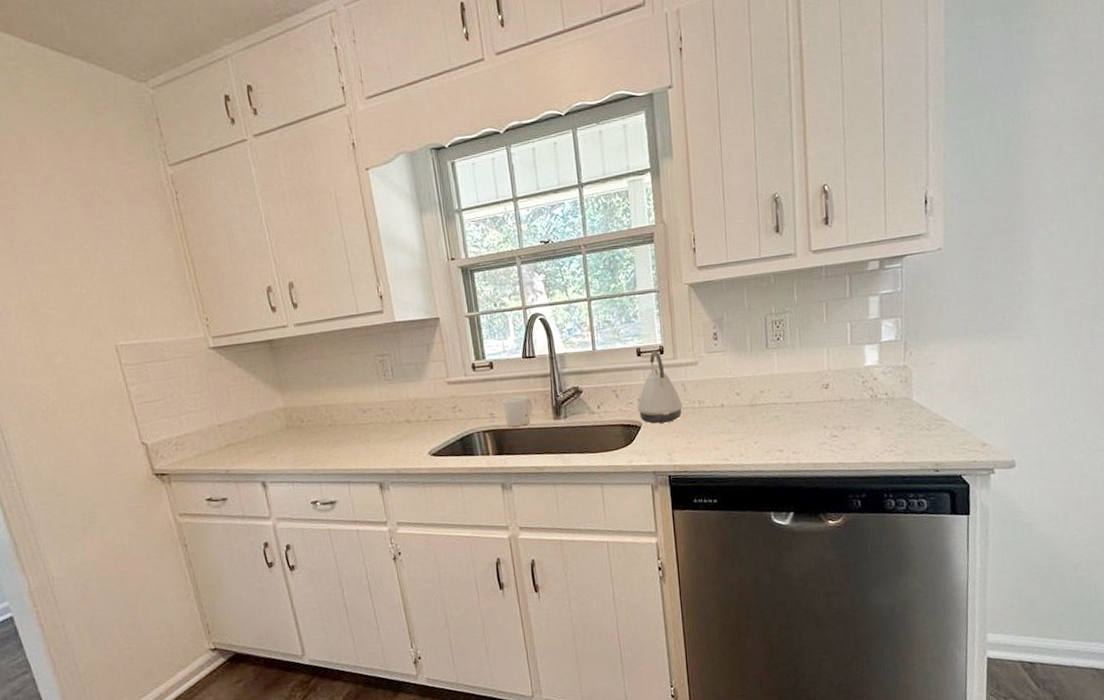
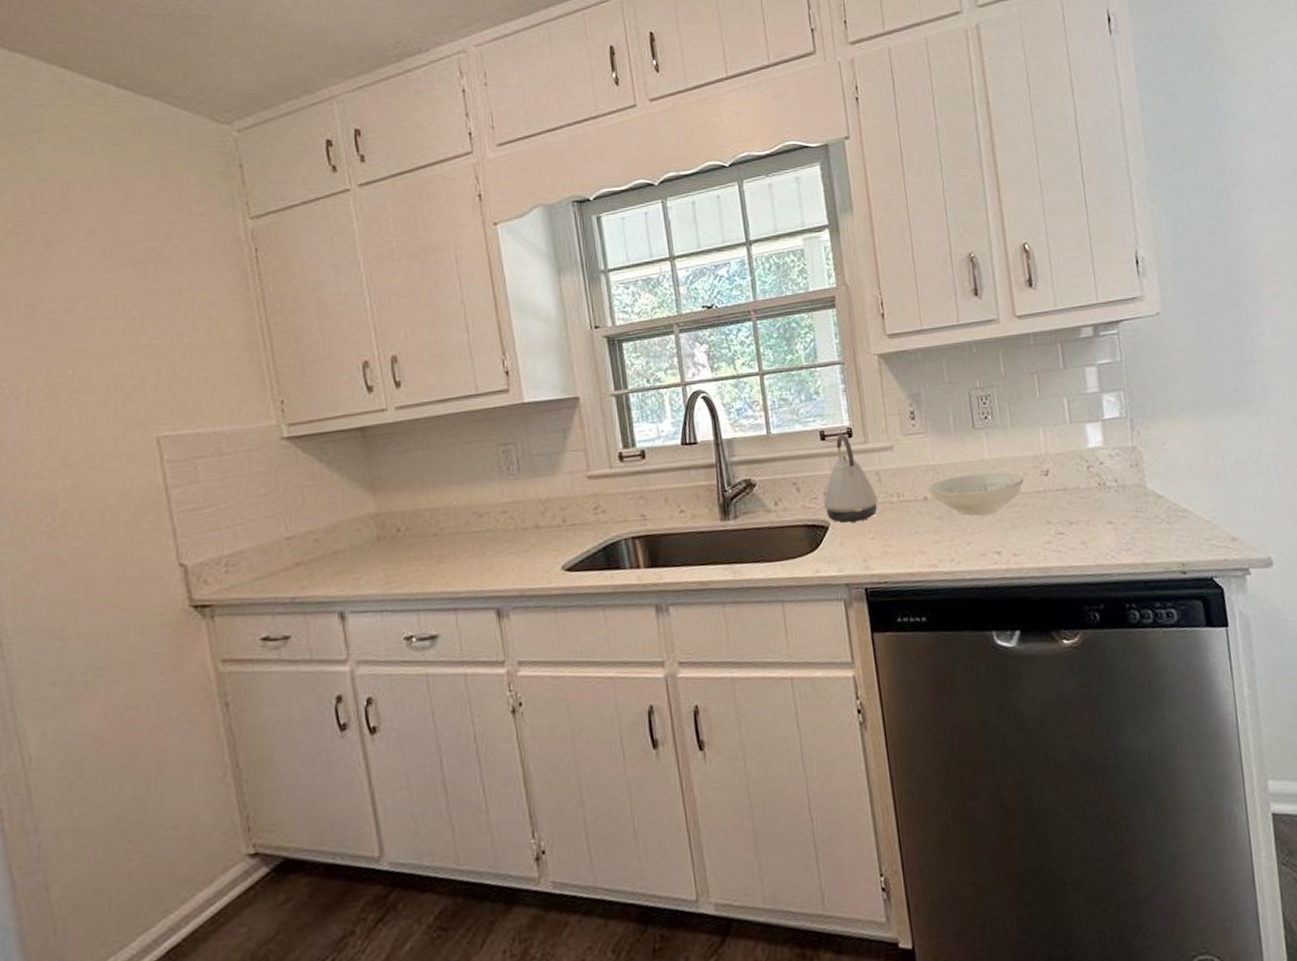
mug: present [503,395,533,427] -> none [657,491,695,531]
bowl: none [724,385,808,421] -> present [927,472,1025,517]

